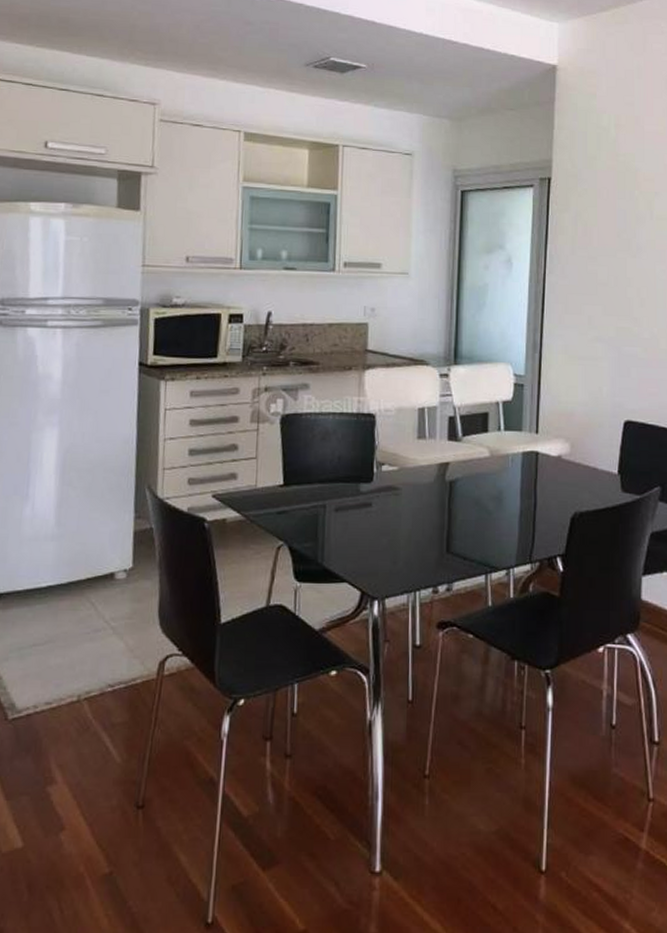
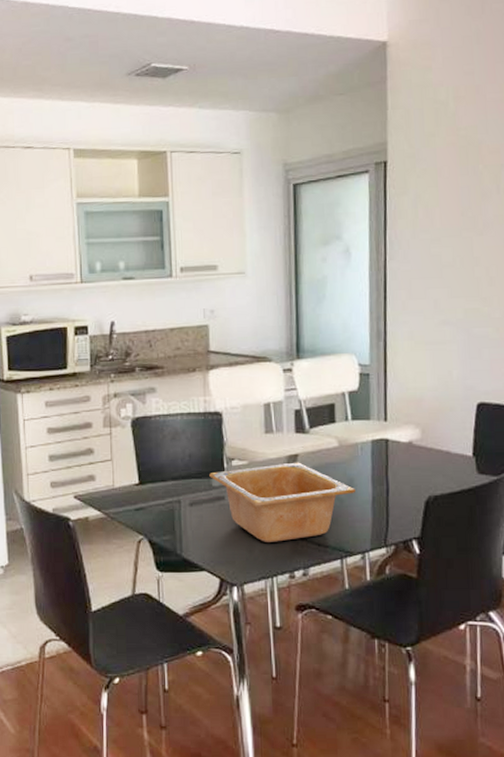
serving bowl: none [358,470,504,554] -> present [209,462,355,542]

